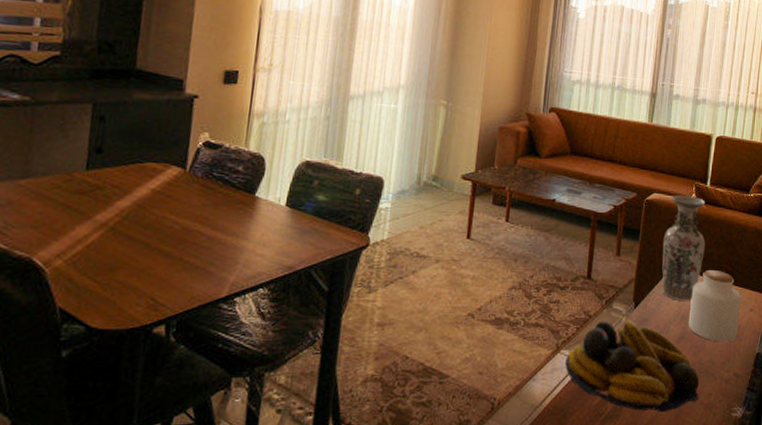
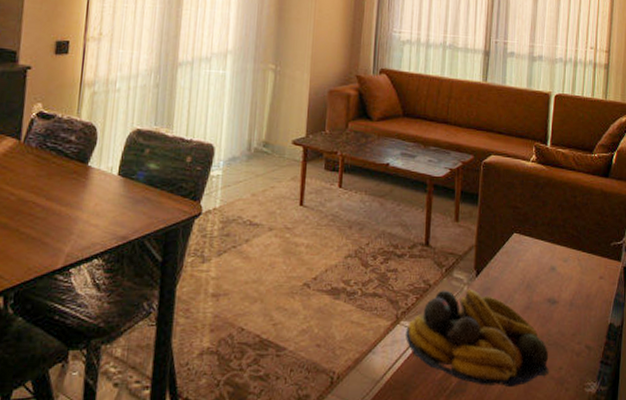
vase: present [662,195,705,302] -> none [503,156,548,269]
jar: present [688,270,741,342] -> none [534,236,590,312]

